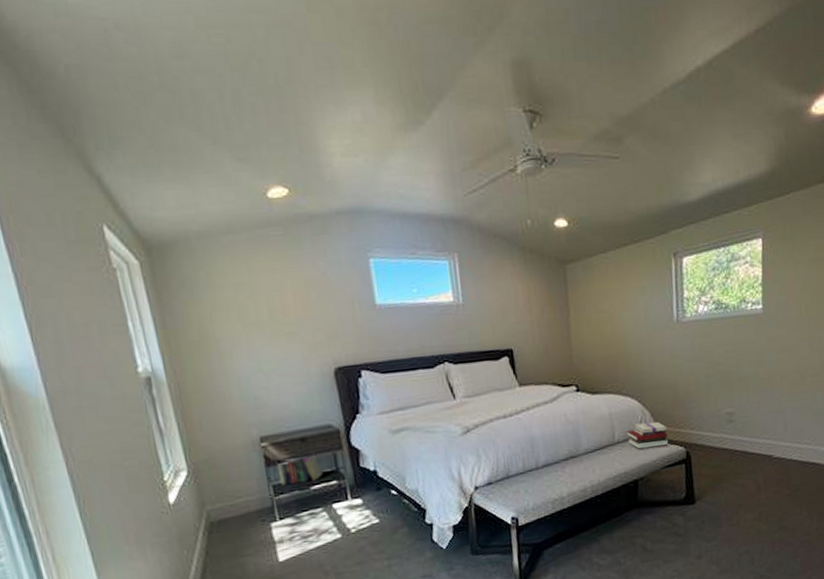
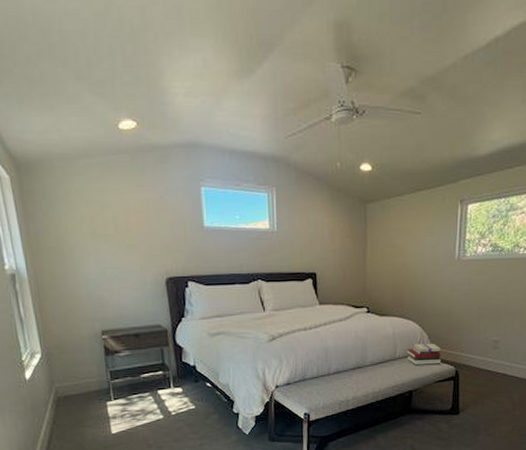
books: present [278,454,323,485] -> none [115,348,151,372]

